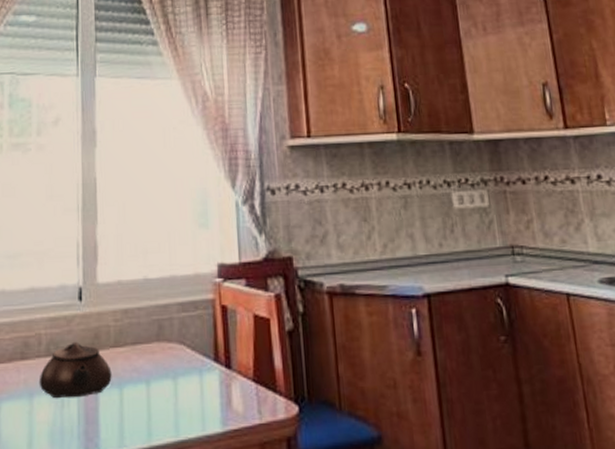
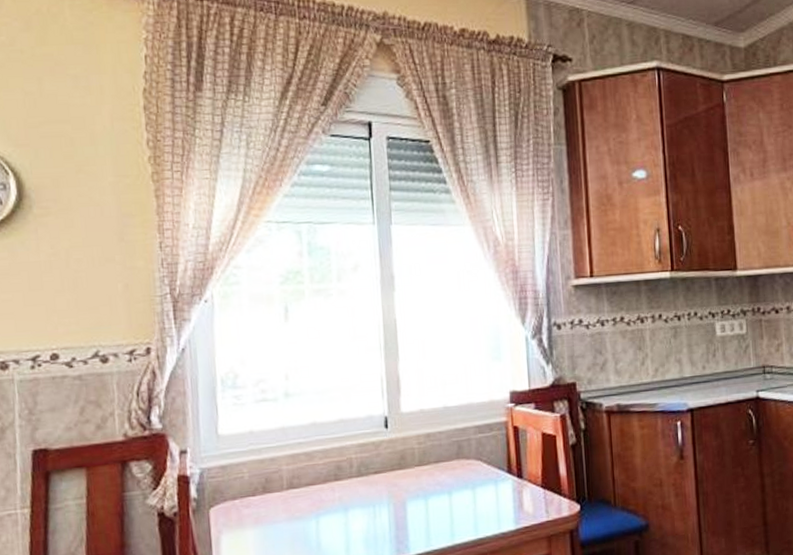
teapot: present [39,341,112,399] -> none [352,463,418,512]

